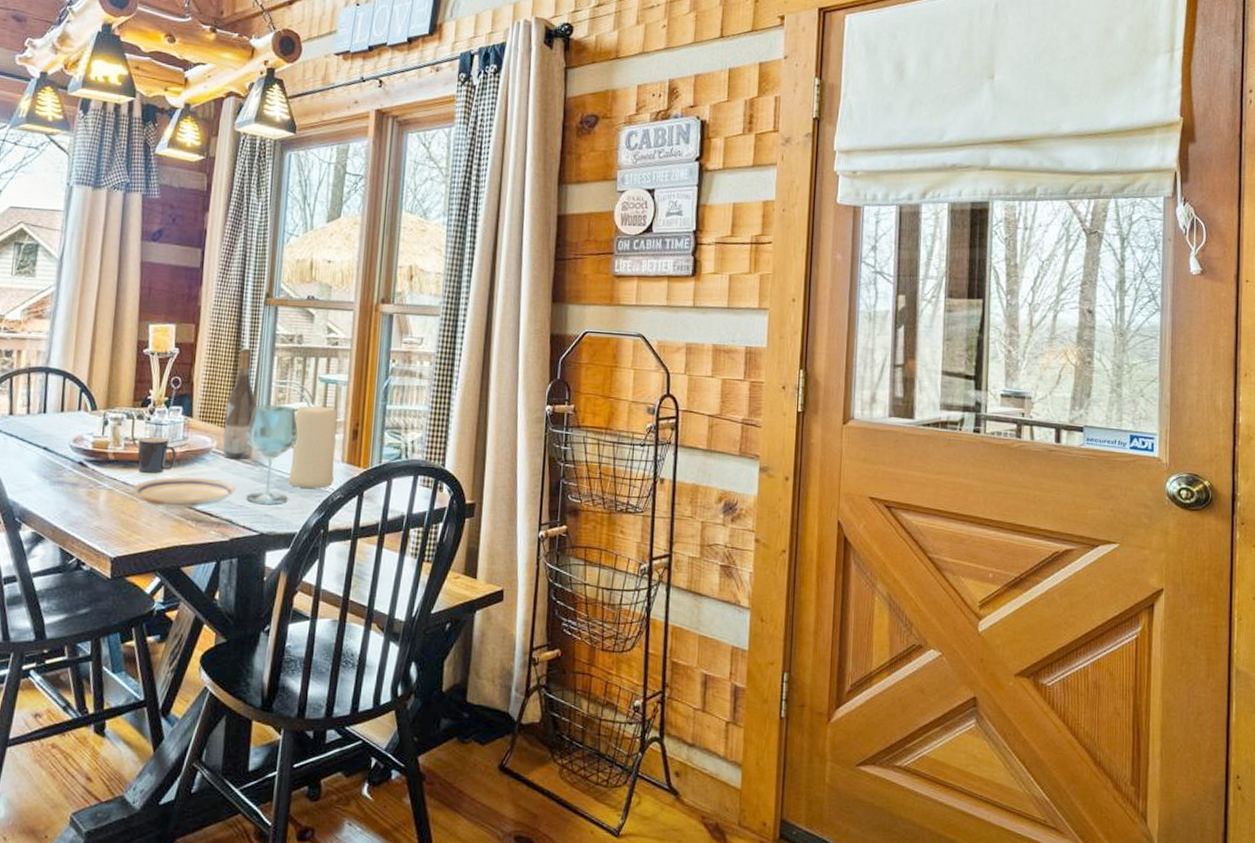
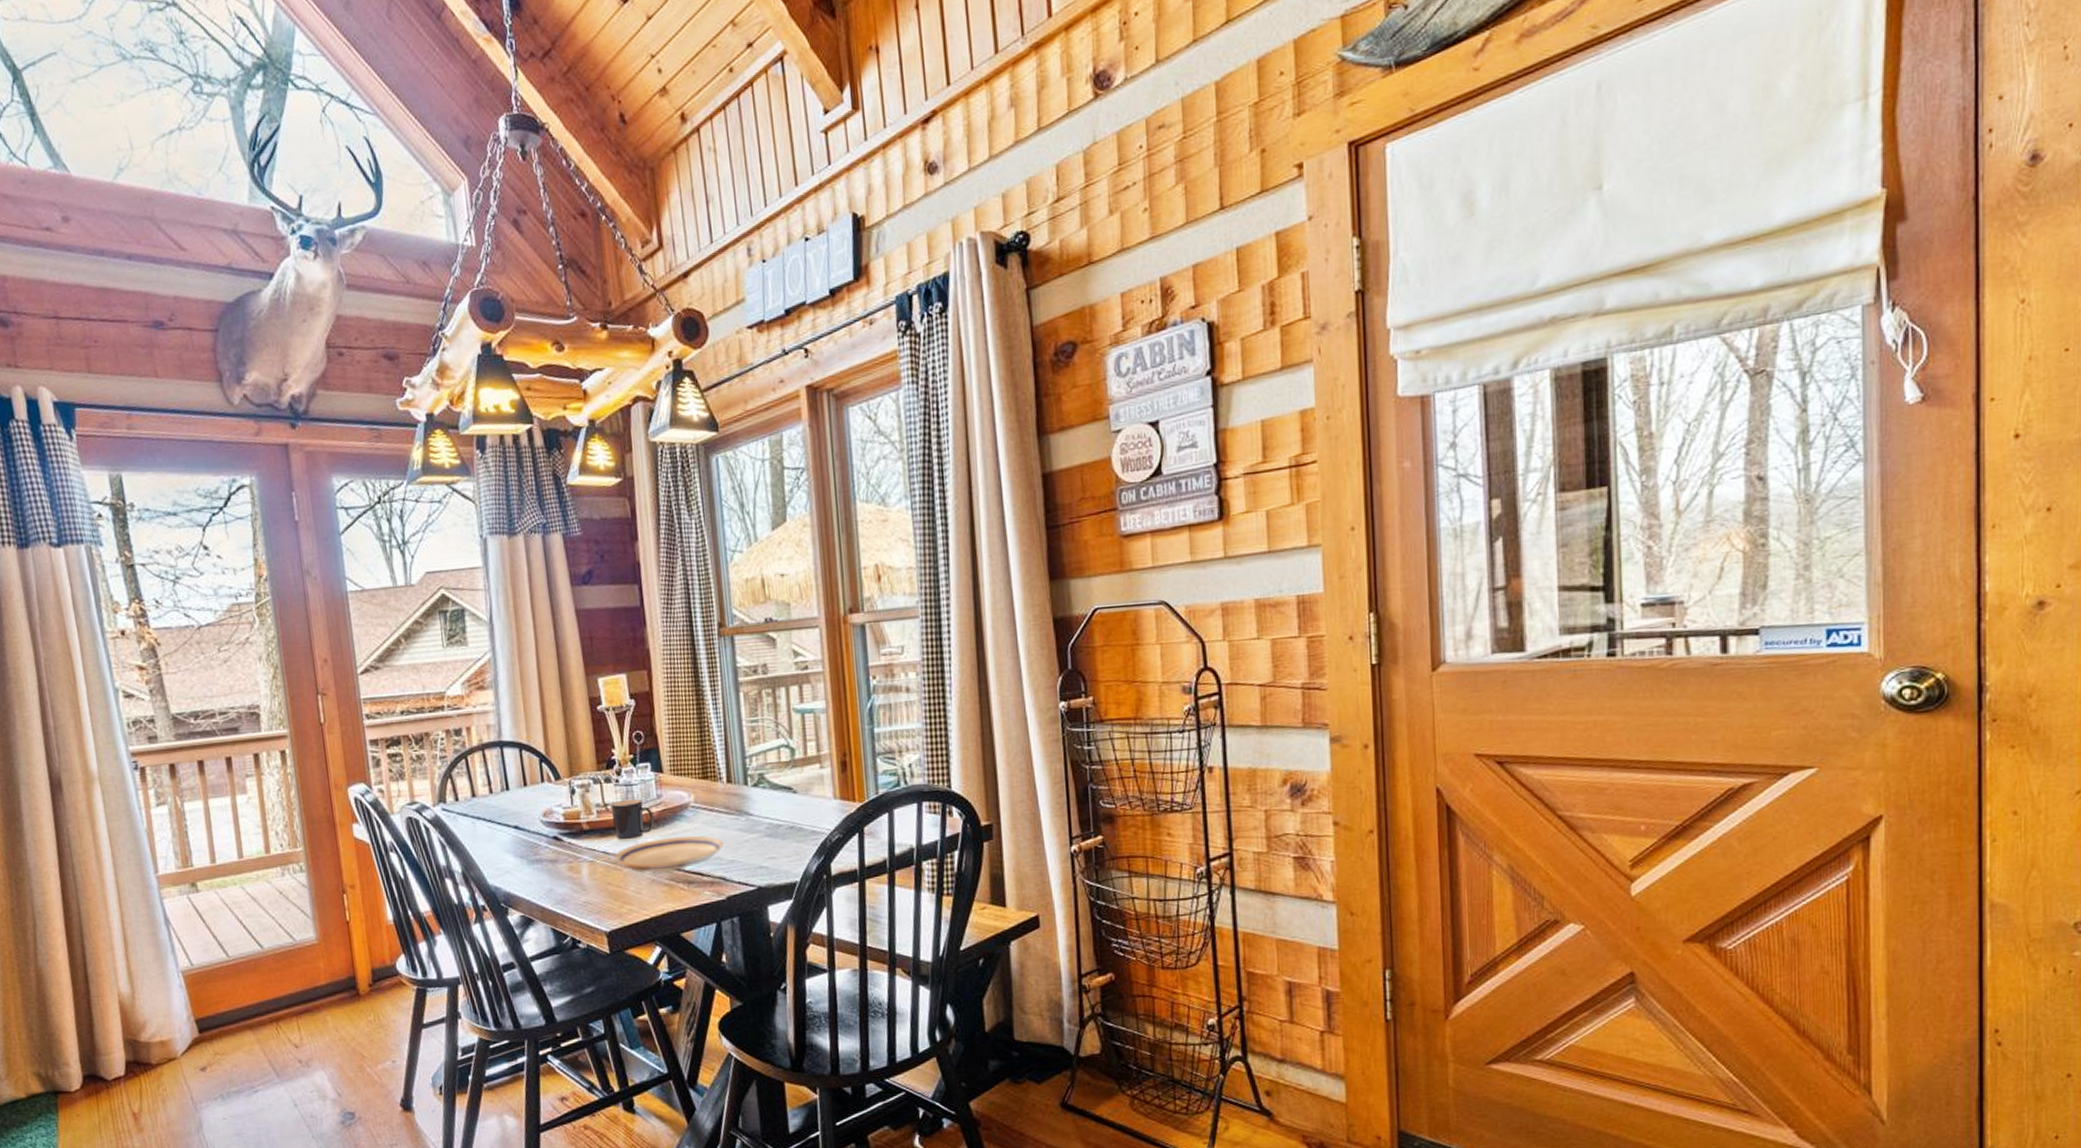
wine bottle: present [222,348,257,460] -> none [696,688,735,813]
wine glass: present [246,405,299,505] -> none [724,745,782,857]
candle: present [288,406,337,489] -> none [774,740,828,833]

